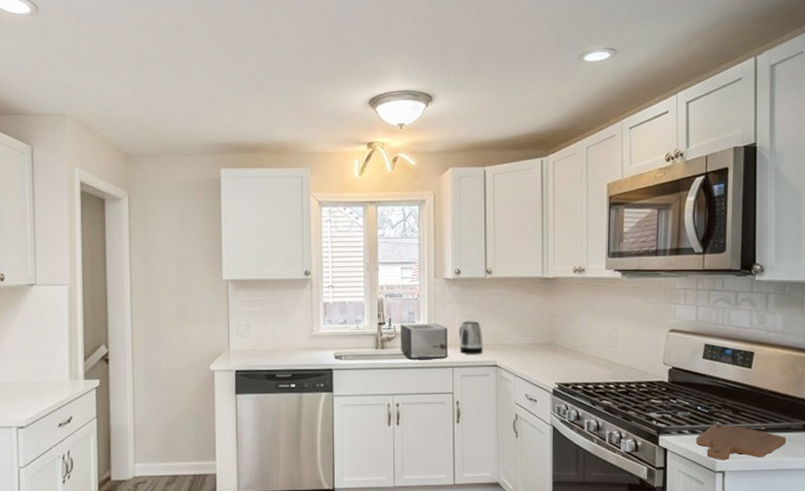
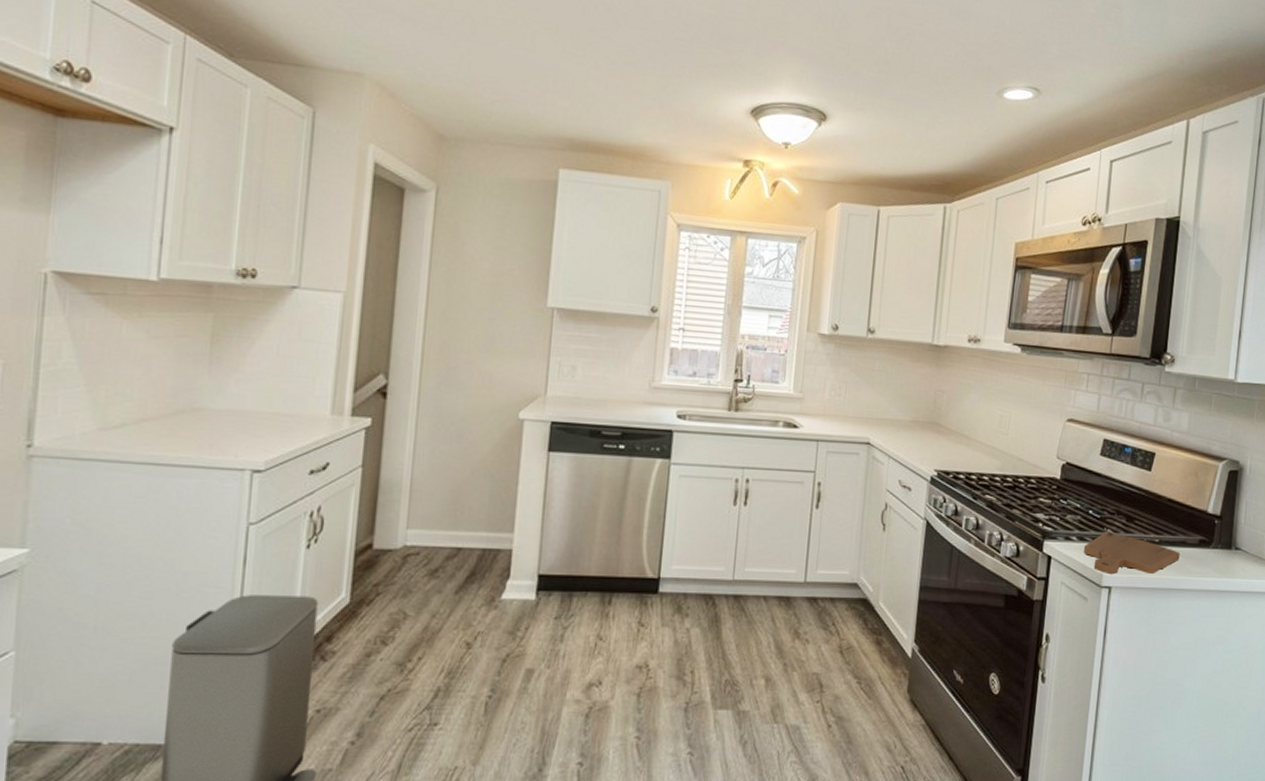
toaster: present [400,323,448,361] -> none [758,383,816,431]
kettle: present [459,320,484,355] -> none [827,386,857,429]

